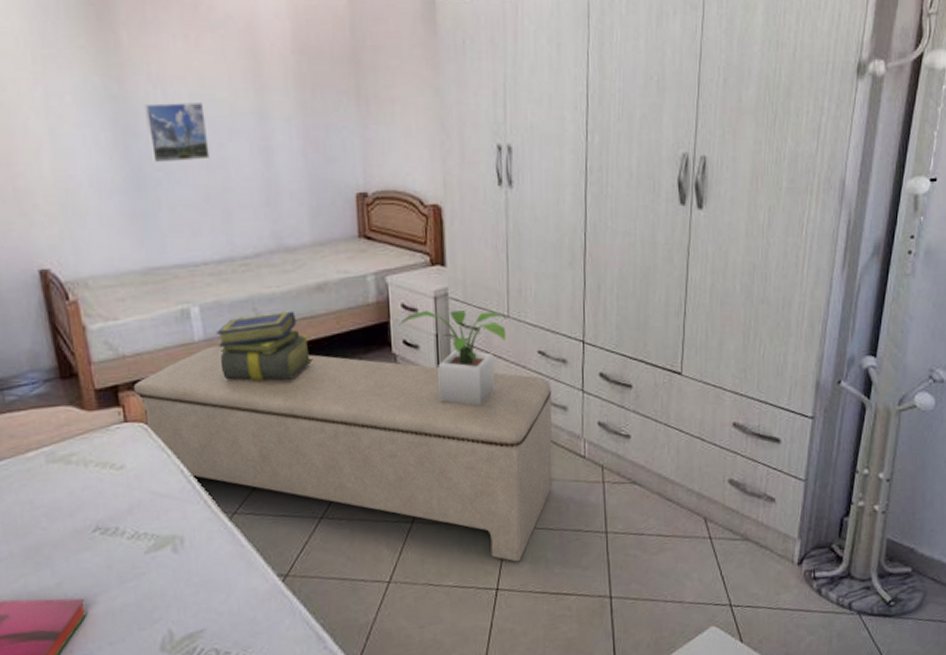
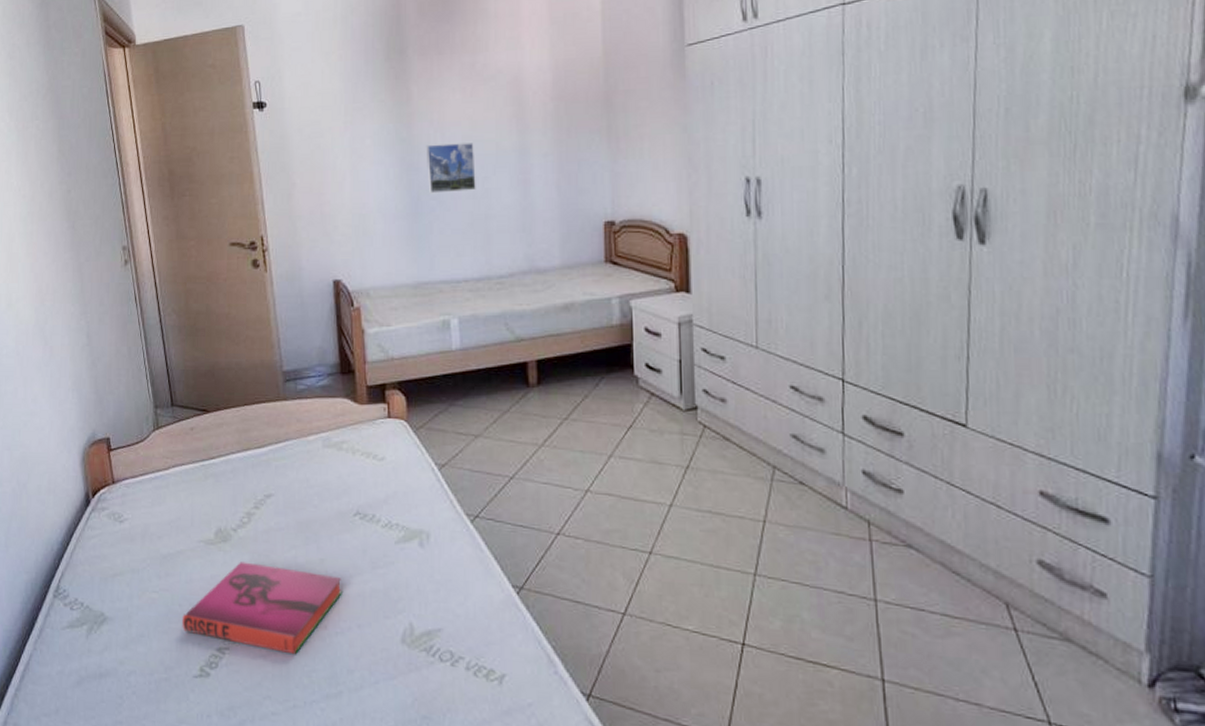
bench: present [133,345,553,562] -> none [397,355,808,617]
stack of books: present [216,311,313,382] -> none [471,328,557,392]
potted plant: present [398,309,507,406] -> none [641,335,756,438]

